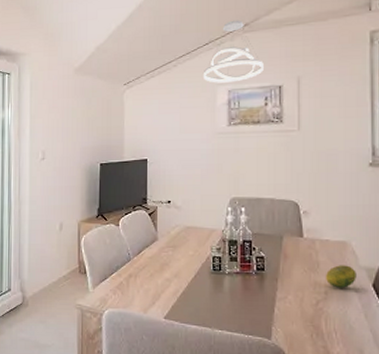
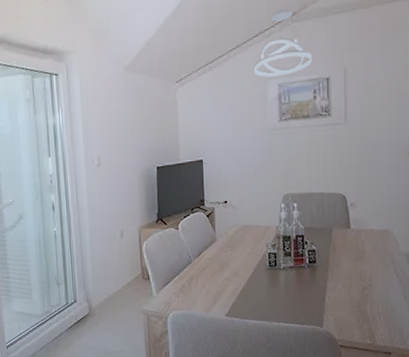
fruit: present [325,265,356,288] -> none [370,252,397,274]

